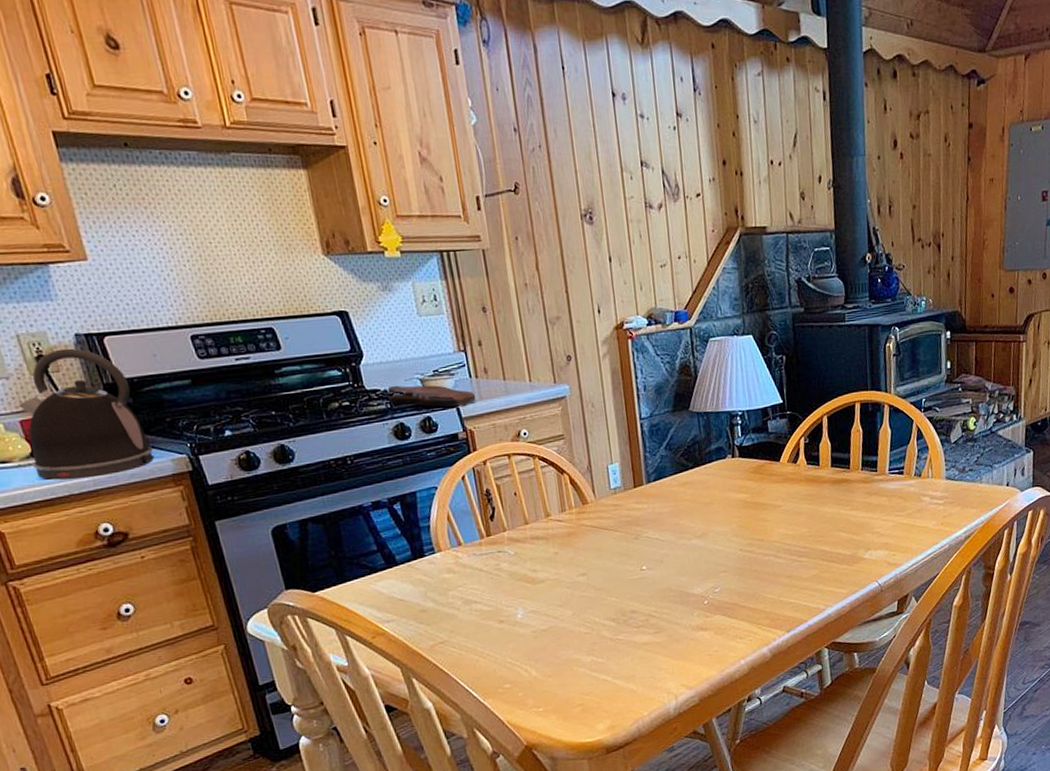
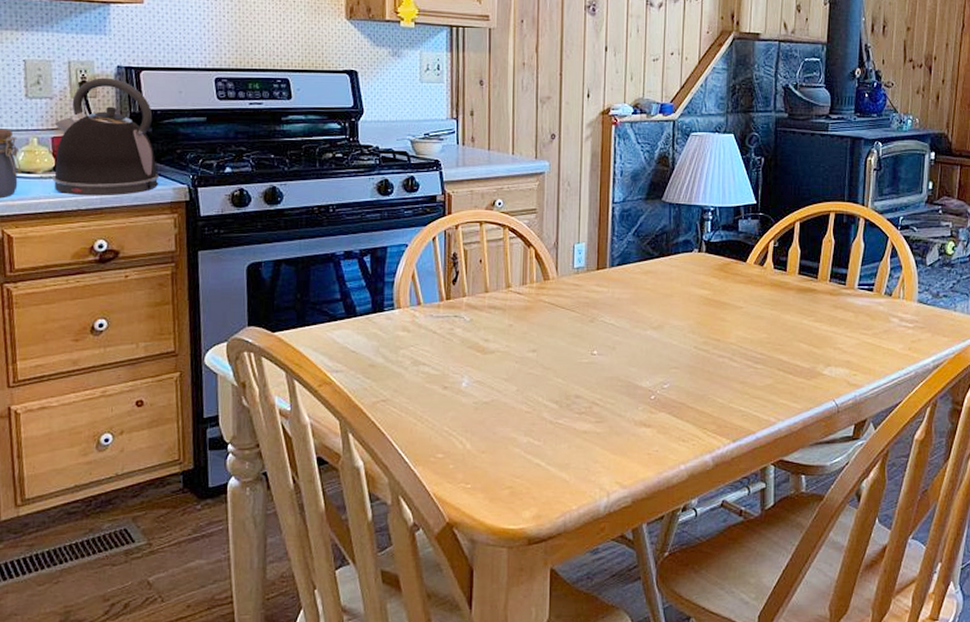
cutting board: present [387,385,476,408] -> none [379,143,460,170]

